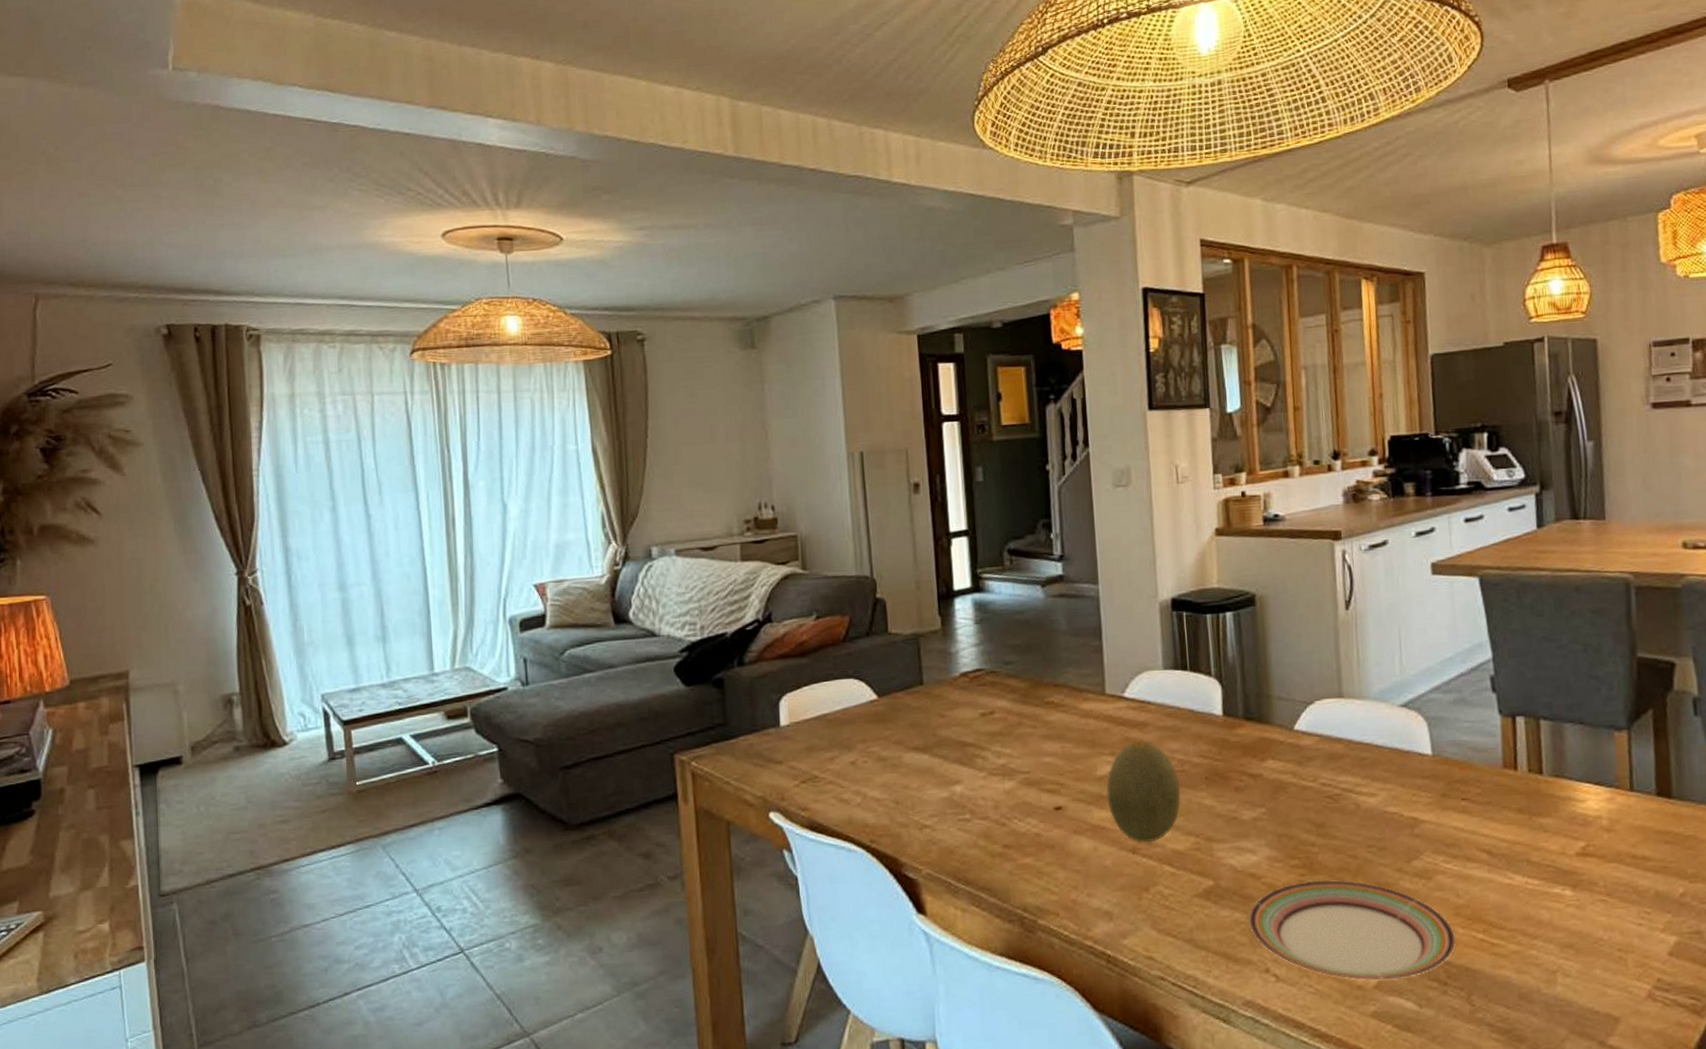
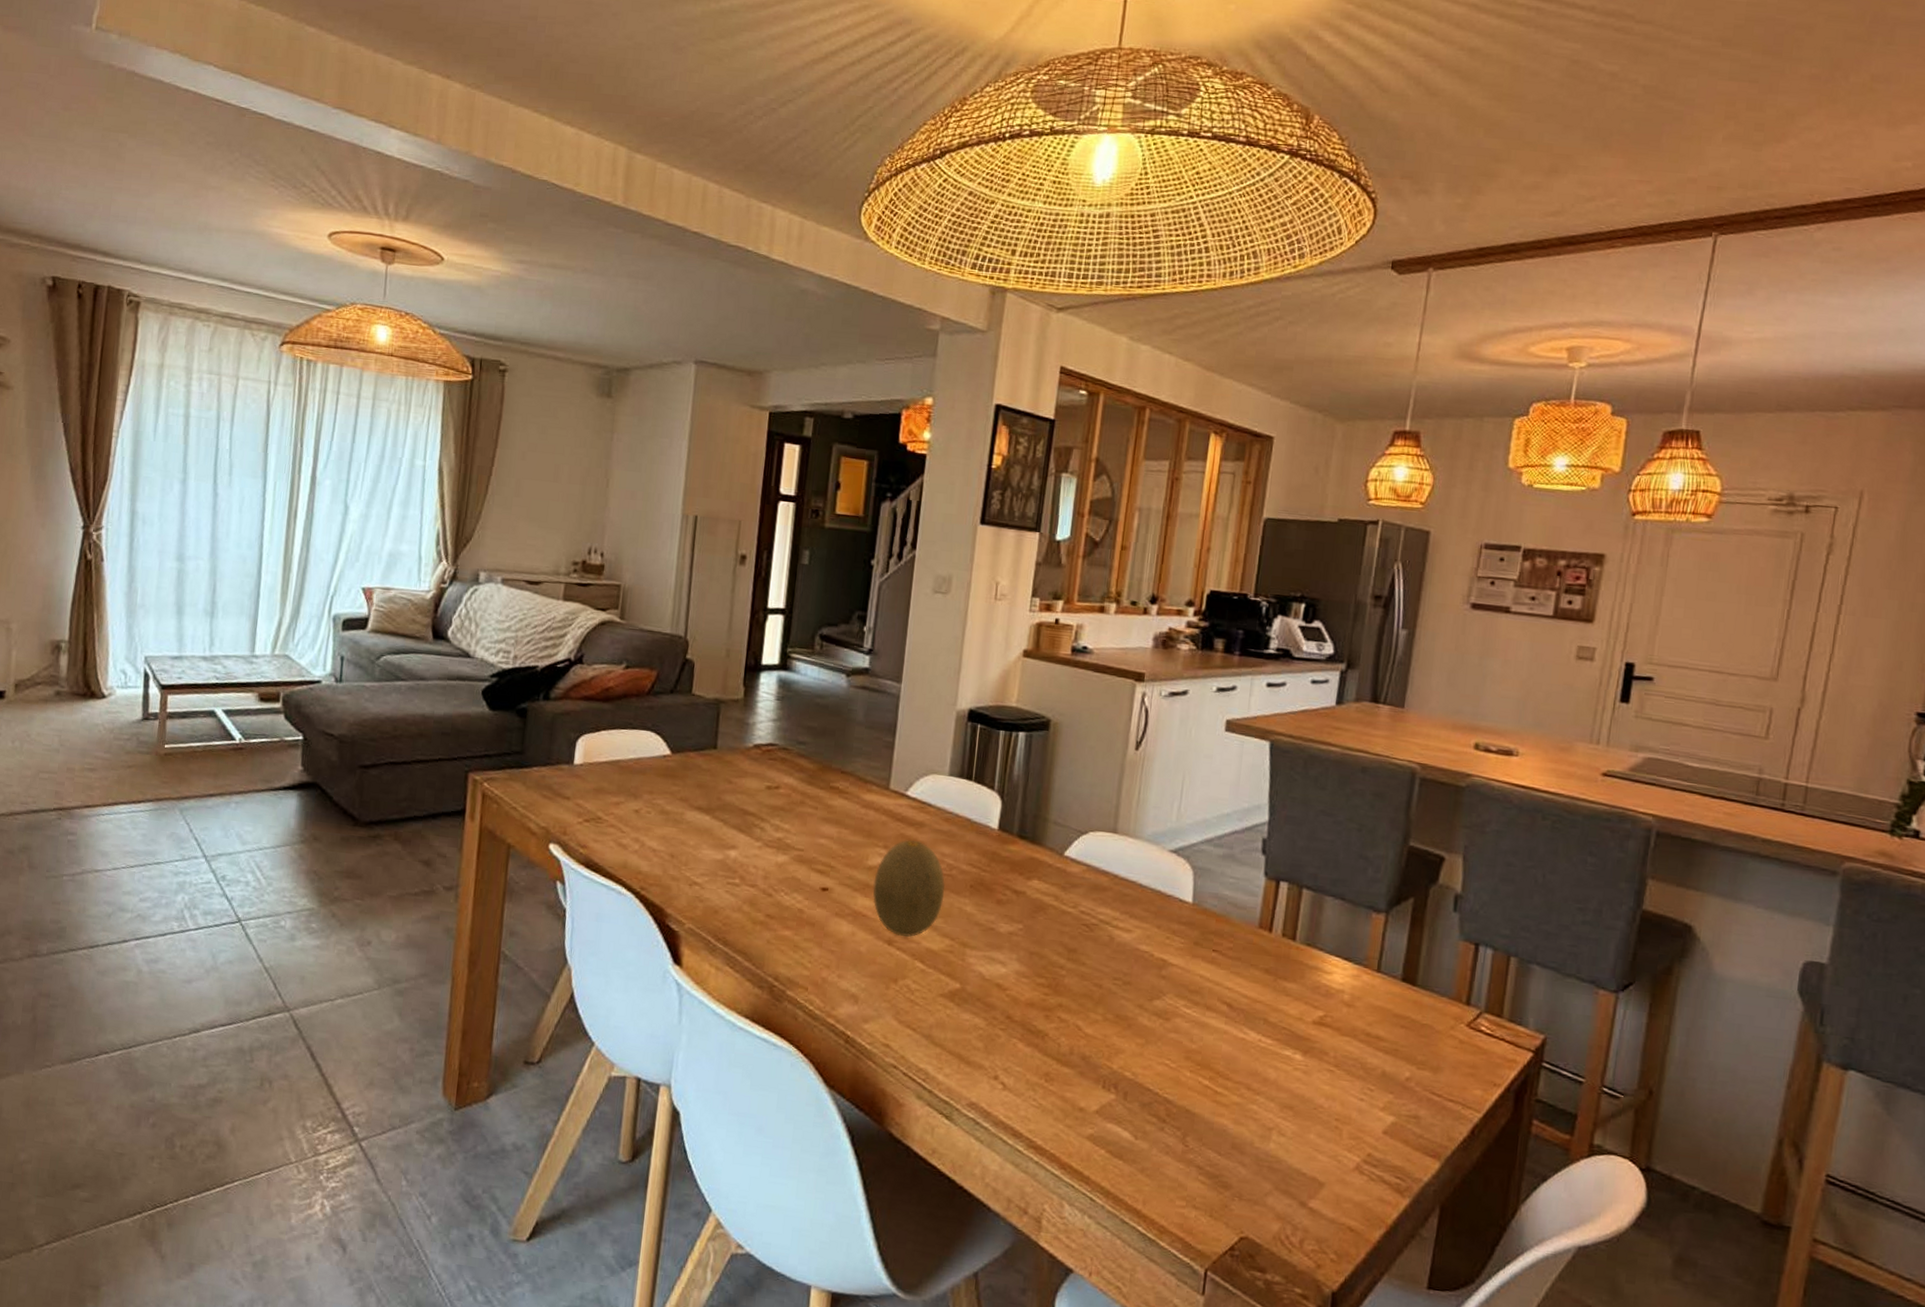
plate: present [1249,879,1457,981] -> none [987,1000,1182,1109]

